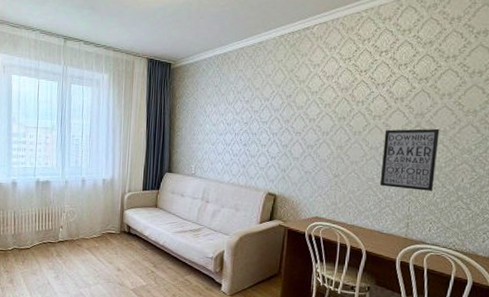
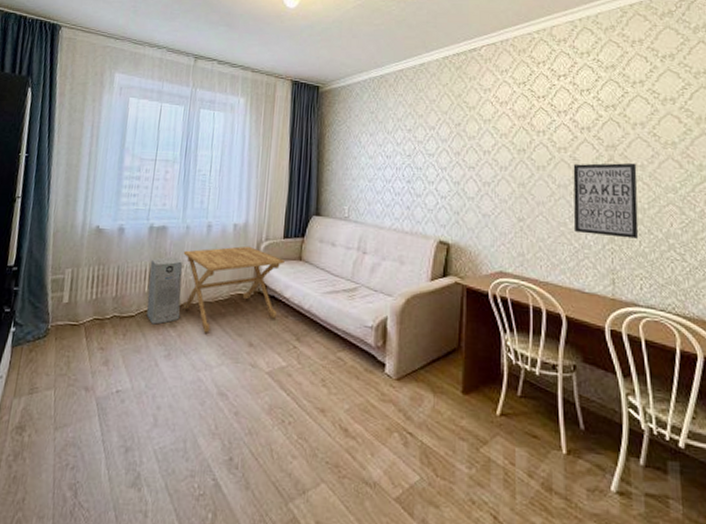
air purifier: none [38,204,65,255] -> present [146,256,183,325]
side table: none [64,196,144,261] -> present [183,246,284,333]

